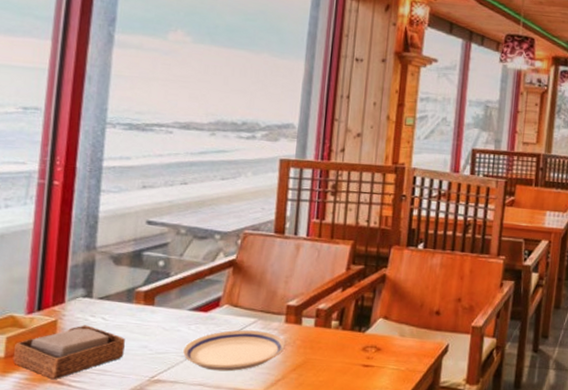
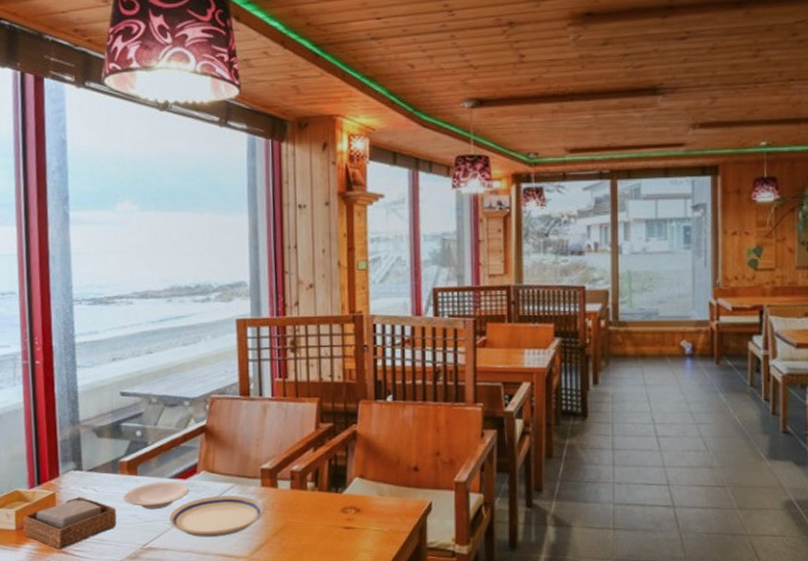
saucer: none [135,313,209,341] -> present [123,482,189,509]

